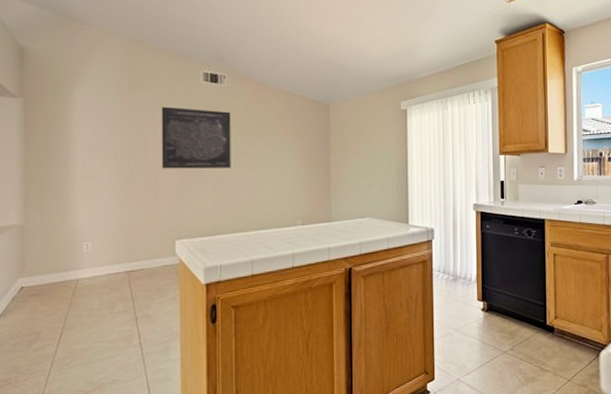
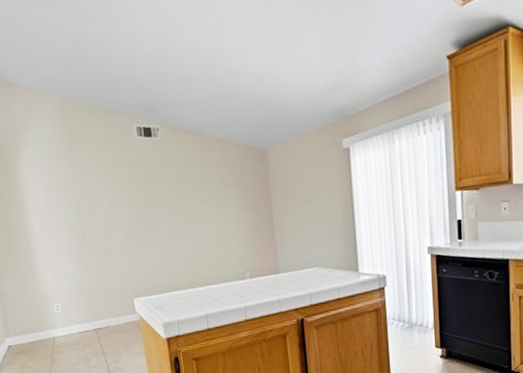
wall art: present [161,106,231,169] -> none [101,166,176,230]

